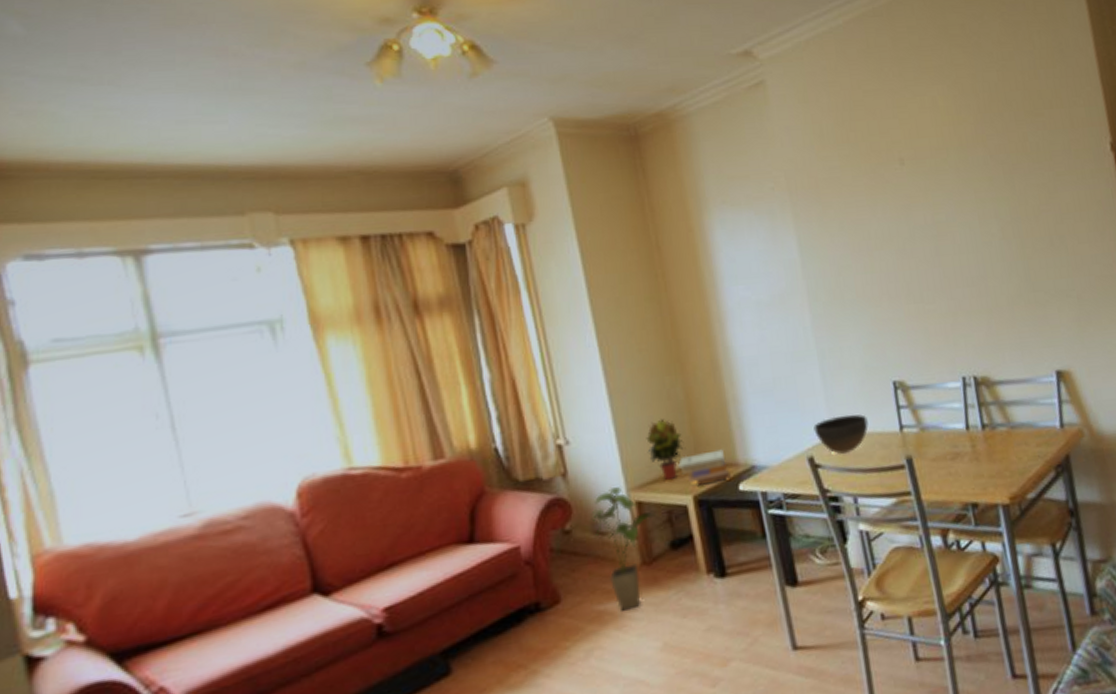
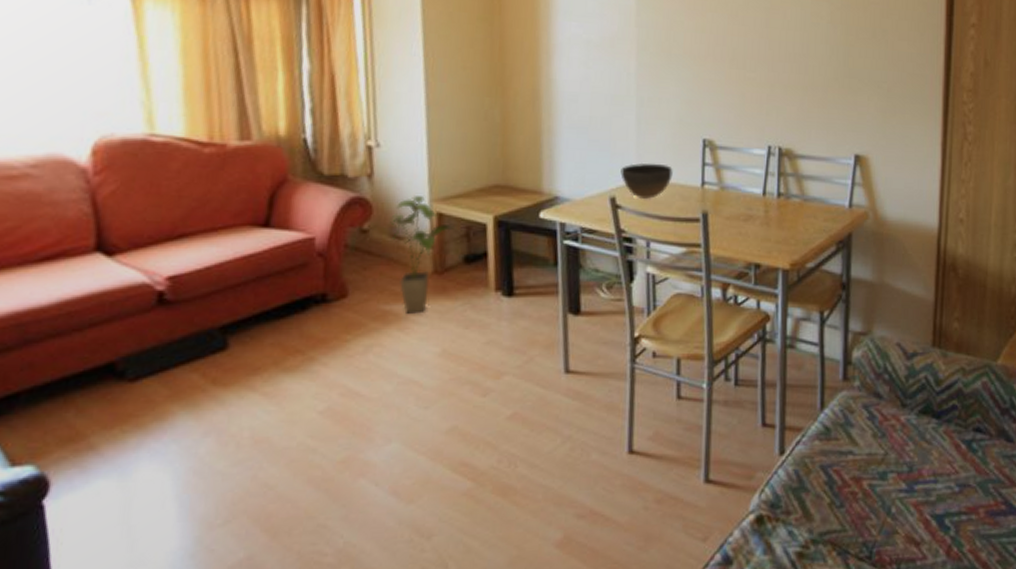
potted plant: present [646,418,686,481] -> none [456,137,495,198]
books: present [678,449,731,485] -> none [484,176,534,207]

